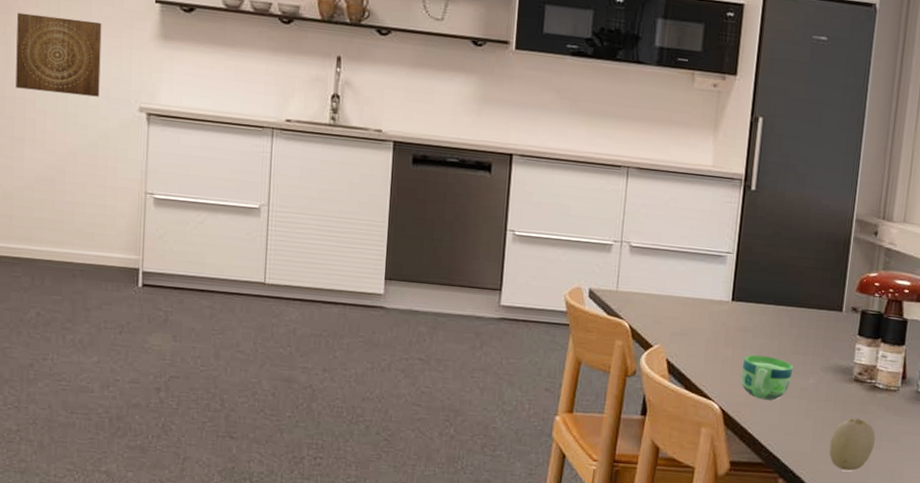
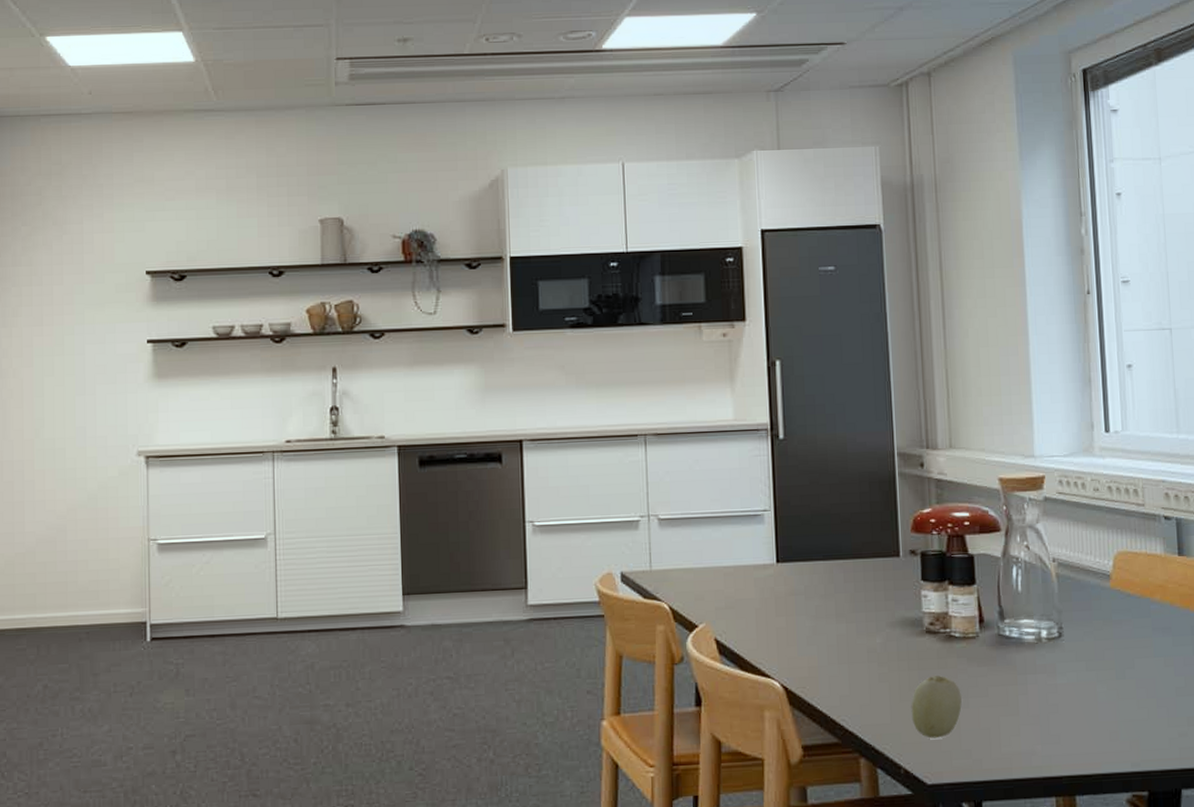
wall art: present [16,12,102,97] -> none [13,371,97,451]
cup: present [741,354,793,400] -> none [799,618,856,669]

